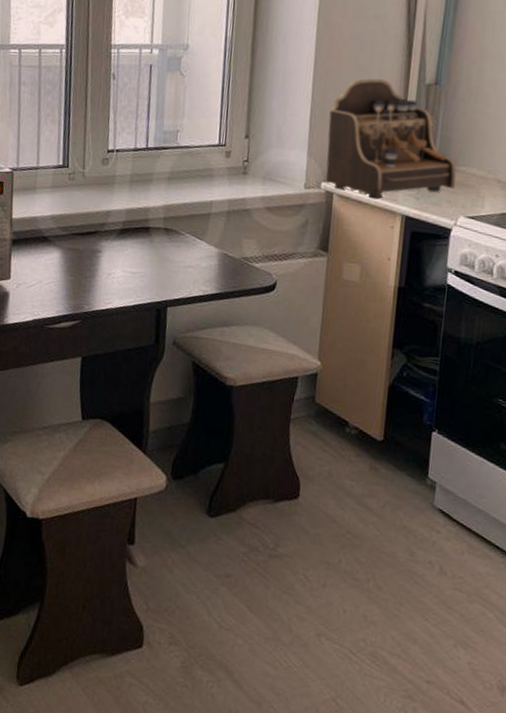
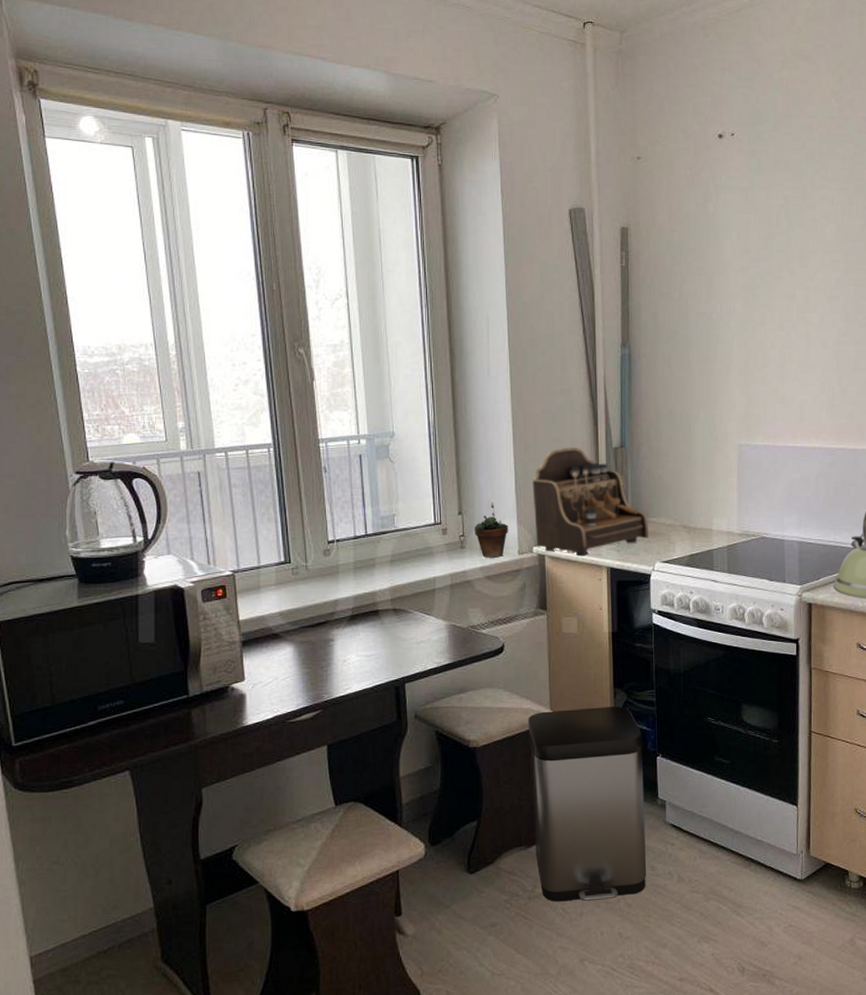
succulent plant: none [260,128,297,190] -> present [475,502,508,559]
pedal bin: none [282,360,419,577] -> present [528,706,647,902]

